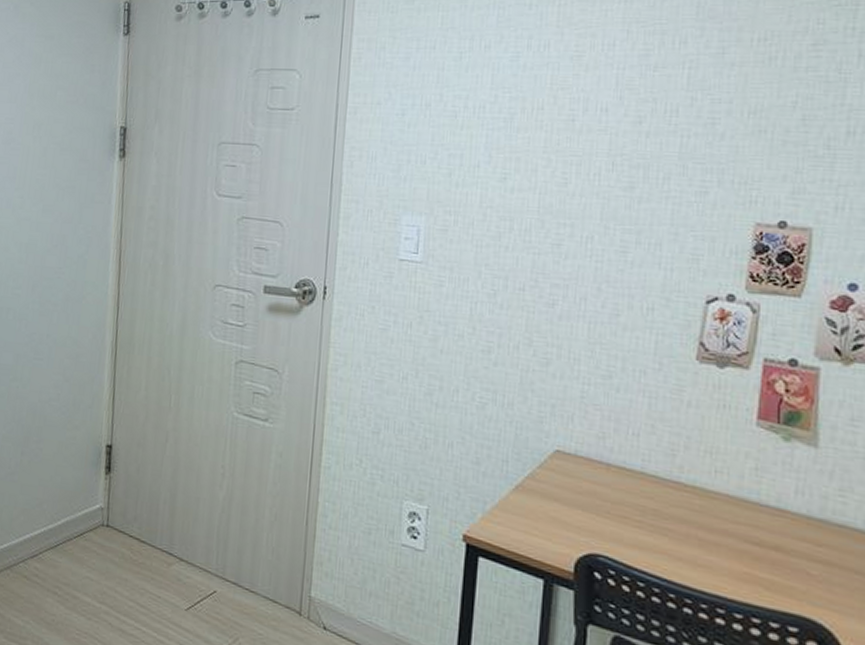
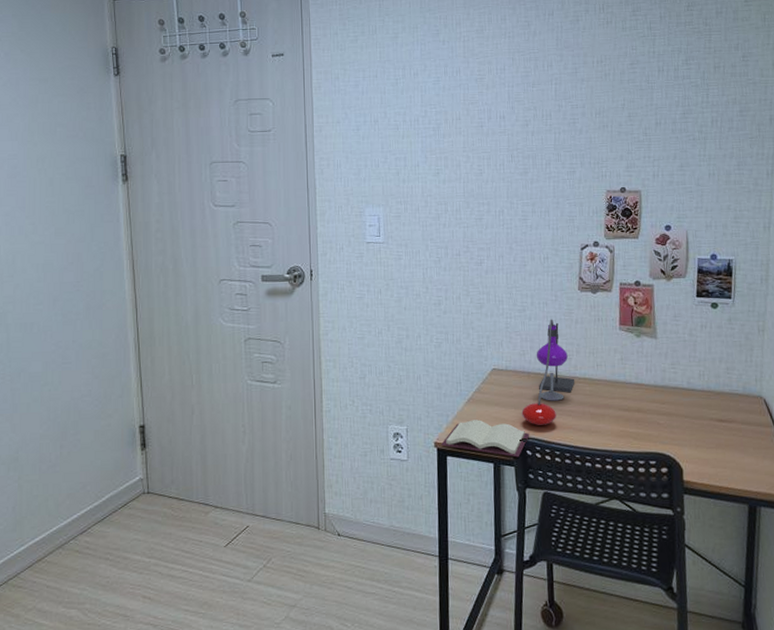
desk lamp: none [472,395,679,579] -> present [441,319,575,458]

